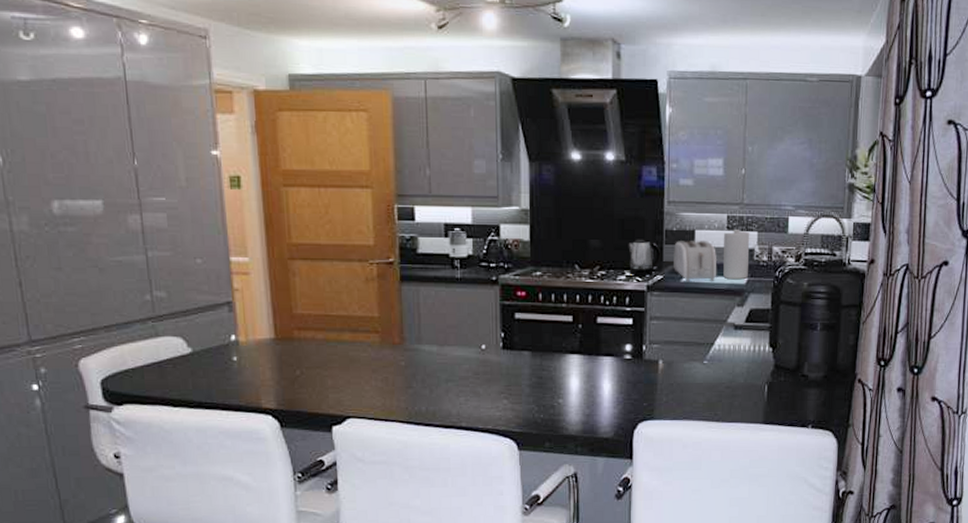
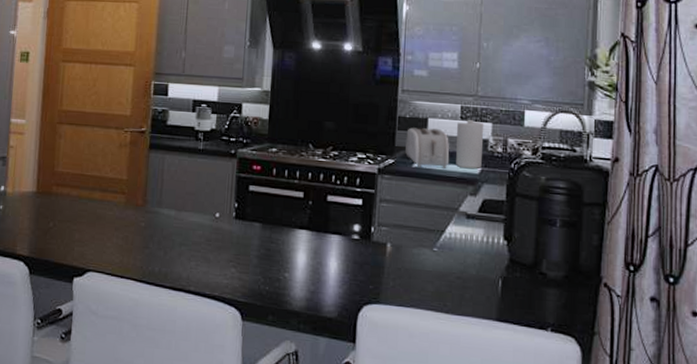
kettle: present [628,239,661,277] -> none [361,123,394,160]

